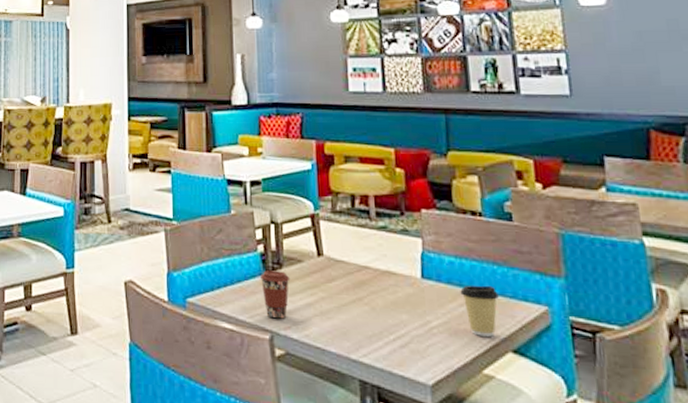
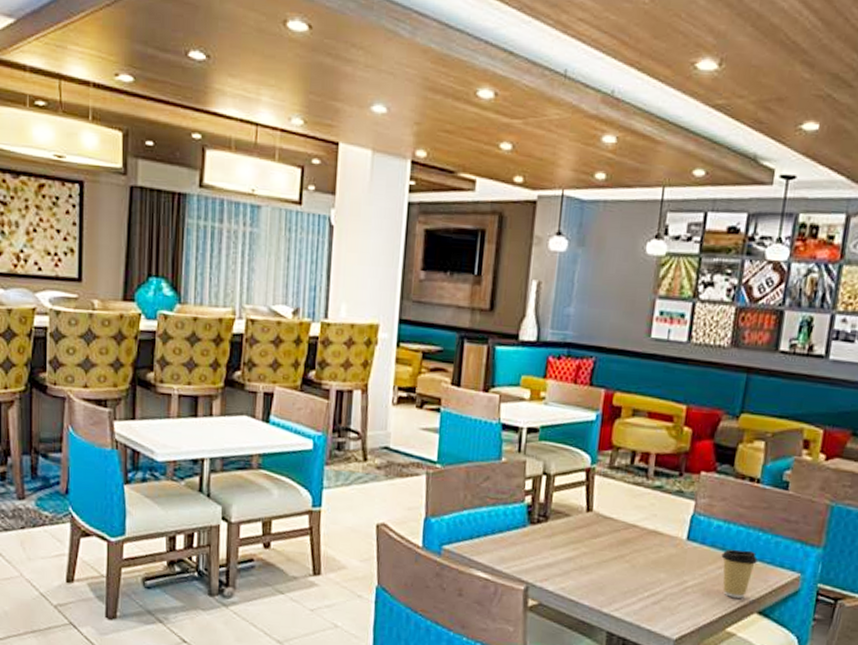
coffee cup: present [259,270,290,319] -> none [522,522,555,571]

